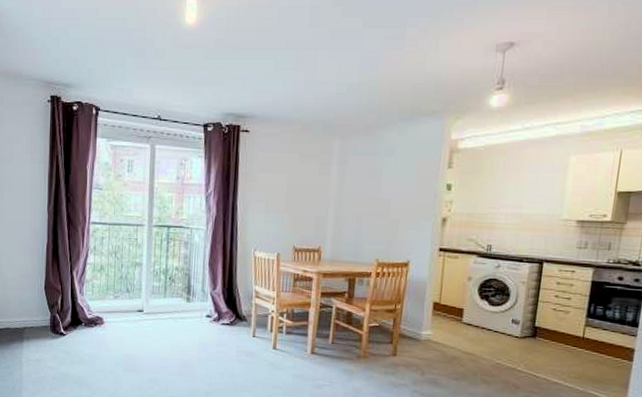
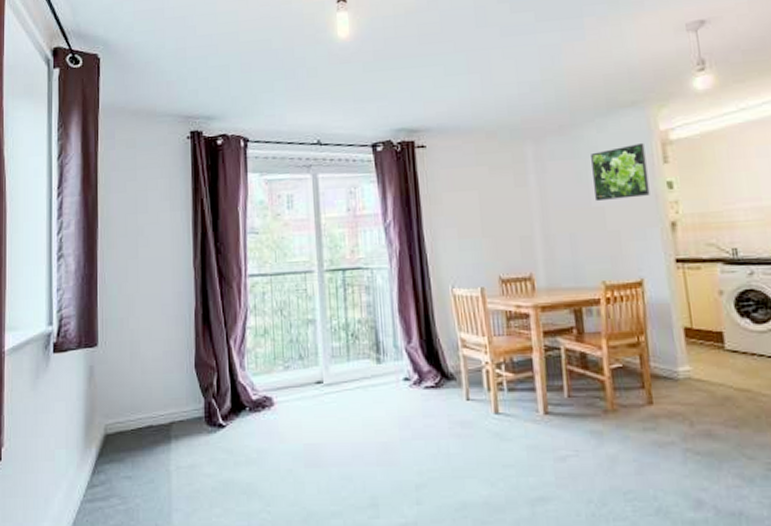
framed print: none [384,148,435,195] -> present [591,142,650,202]

